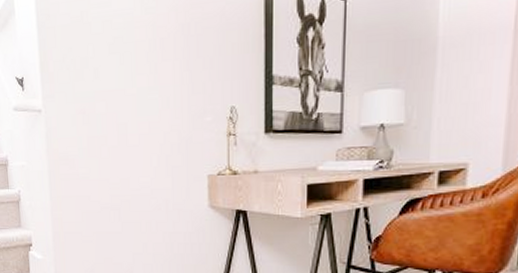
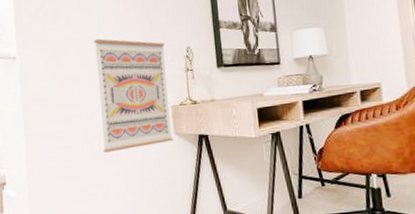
wall art: none [125,92,208,221] -> present [93,38,174,152]

